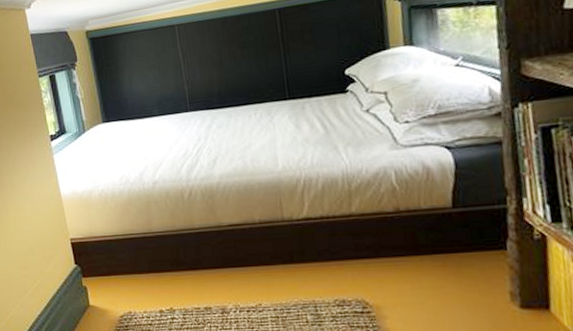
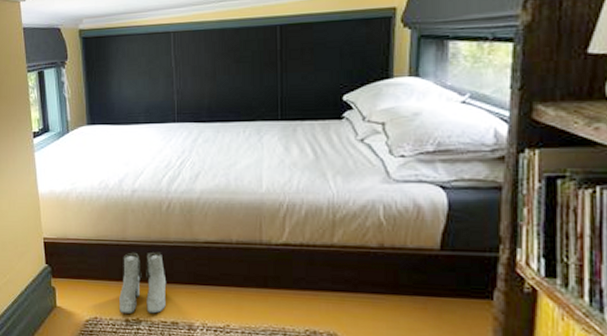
boots: none [151,240,198,306] -> present [119,251,167,315]

